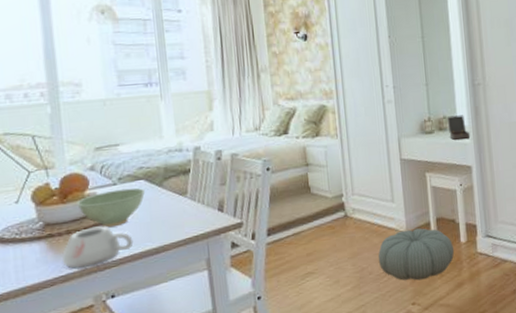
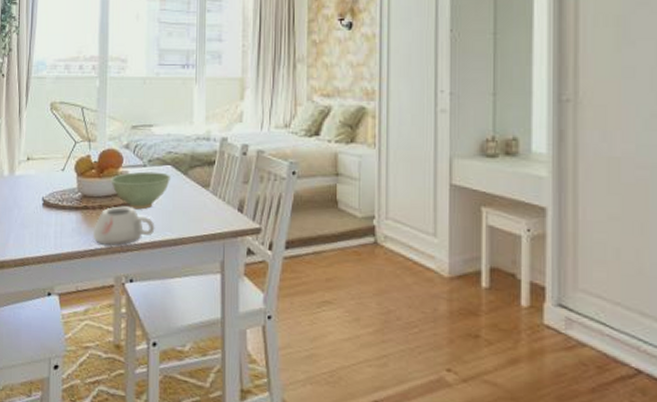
pouf: present [378,228,455,281] -> none [409,274,511,343]
jewelry box: present [447,115,471,140] -> none [517,138,549,170]

